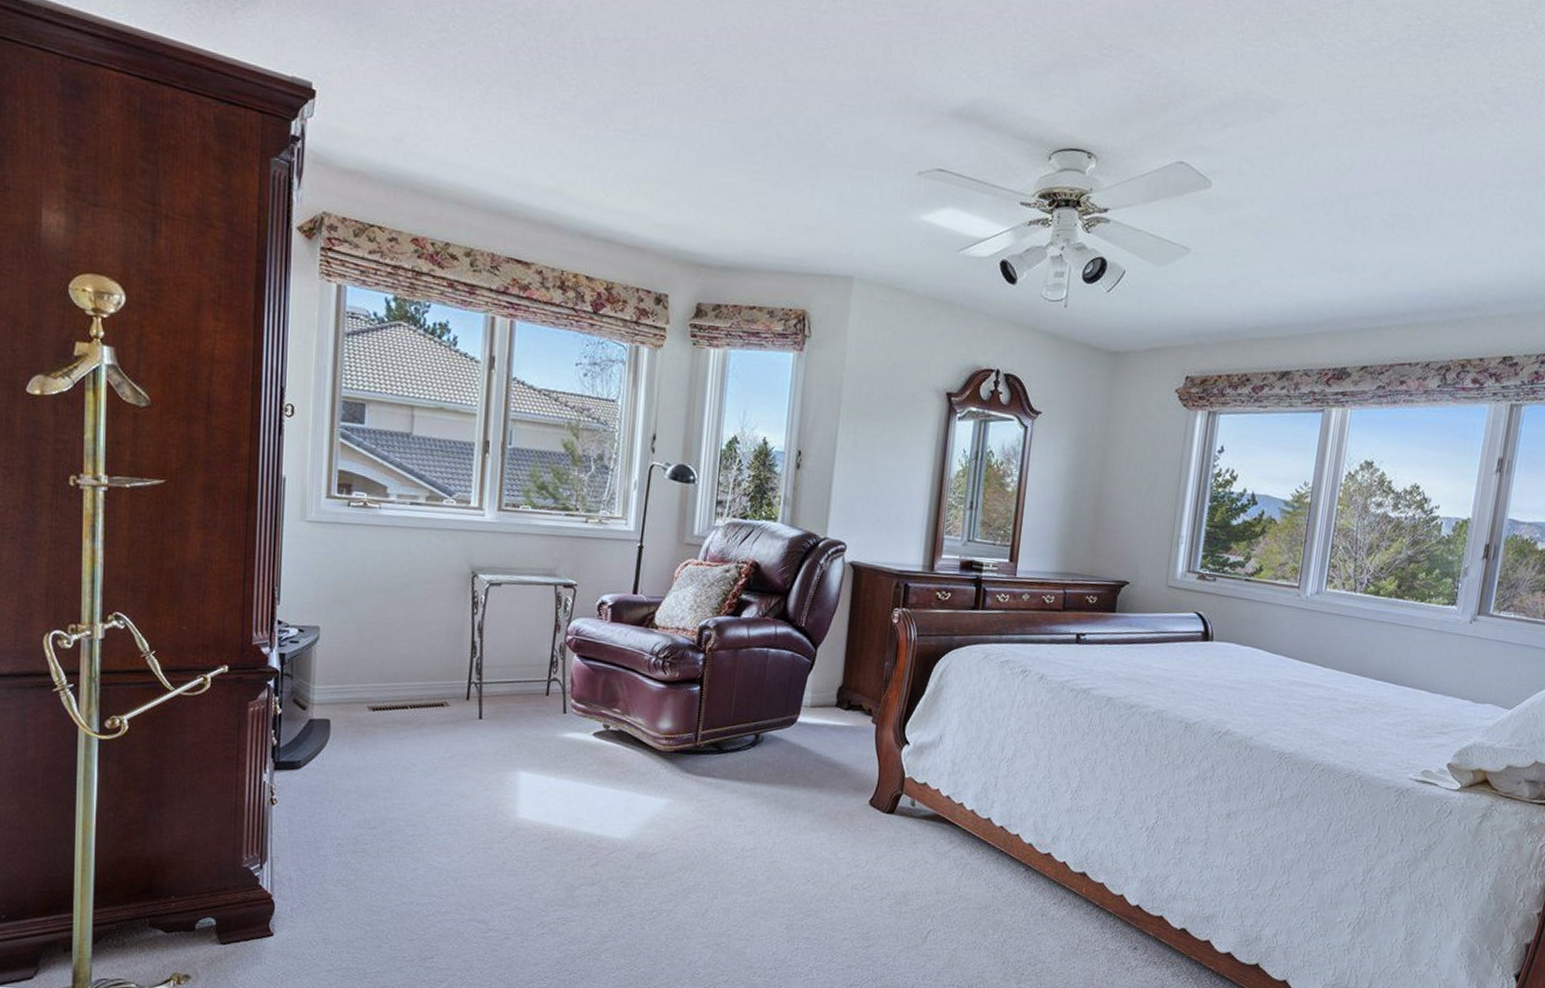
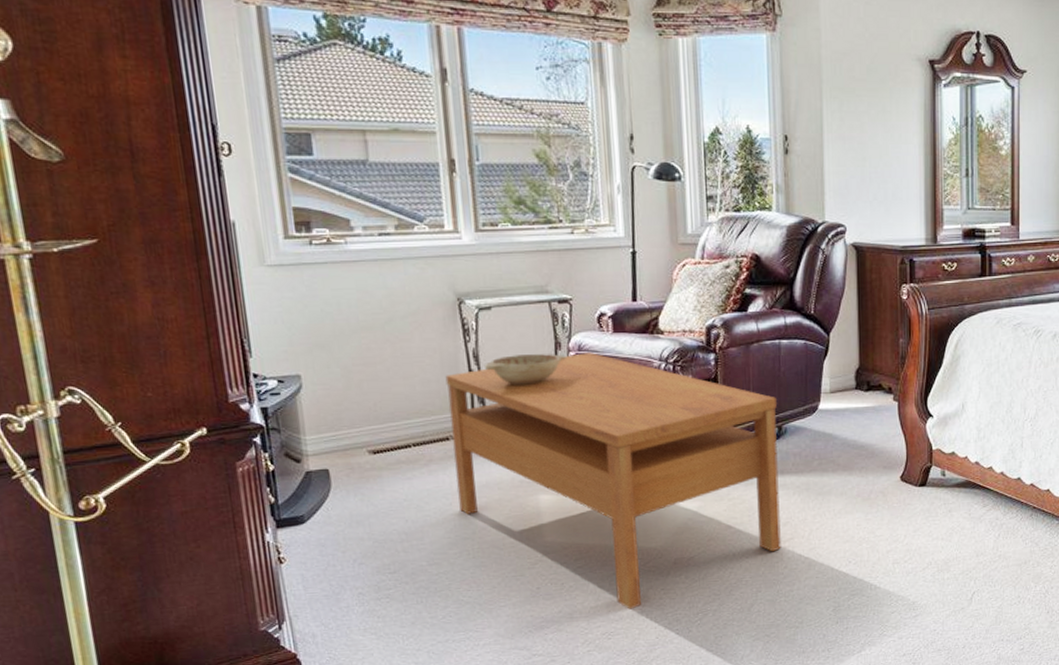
coffee table: none [443,638,757,898] -> present [445,353,781,610]
decorative bowl: none [487,632,565,663] -> present [485,354,567,385]

